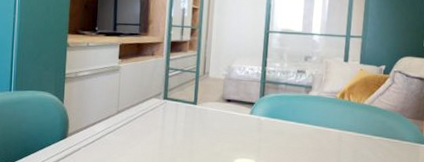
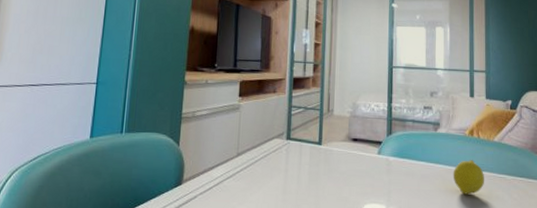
fruit: none [321,121,352,153] -> present [453,160,485,195]

